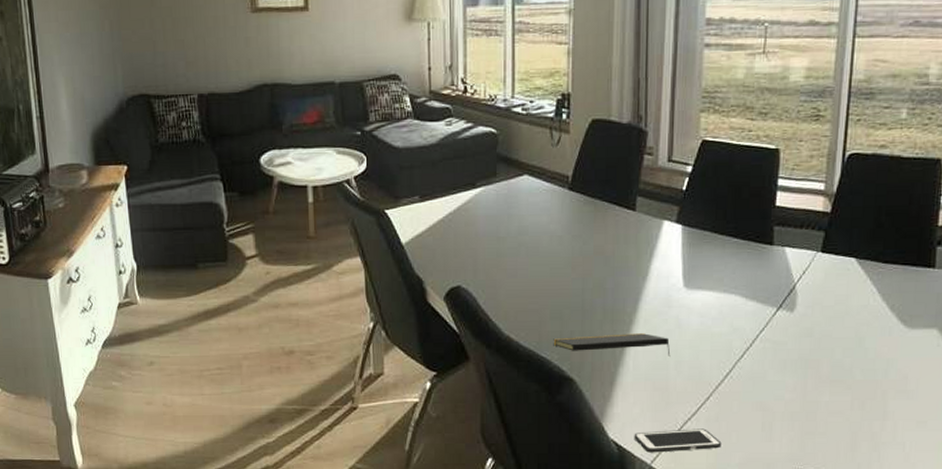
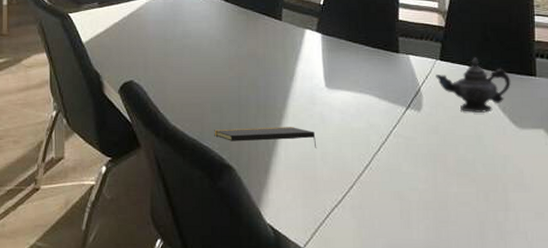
cell phone: present [634,428,722,453] -> none [288,215,366,237]
teapot: none [815,248,904,312] -> present [436,57,511,113]

